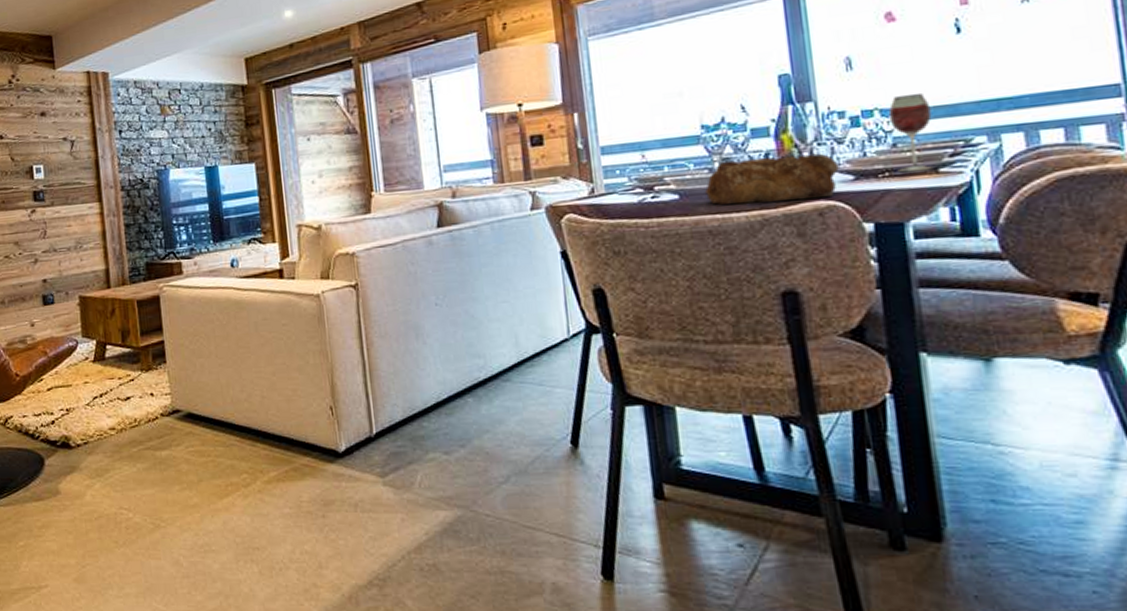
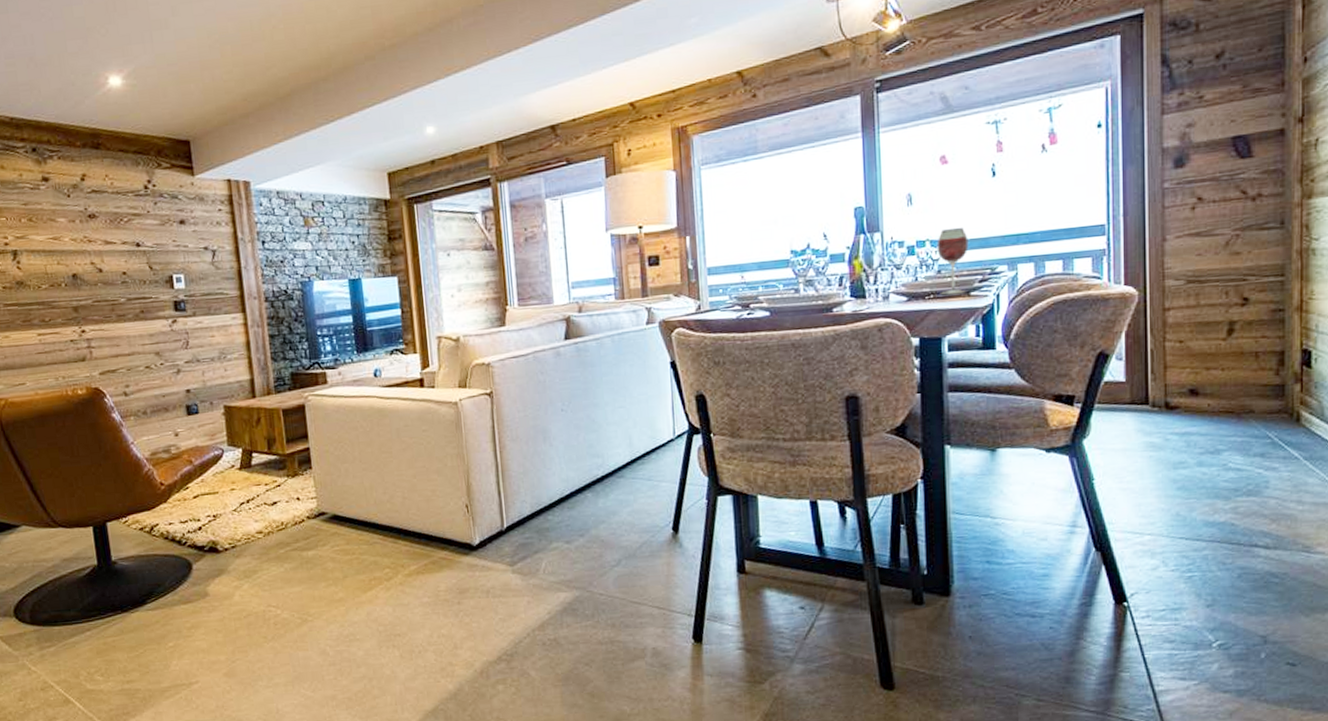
bread: present [704,153,841,205] -> none [790,277,898,322]

